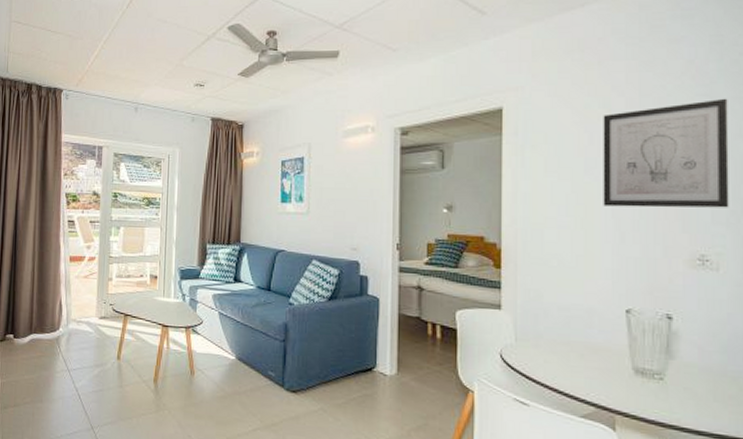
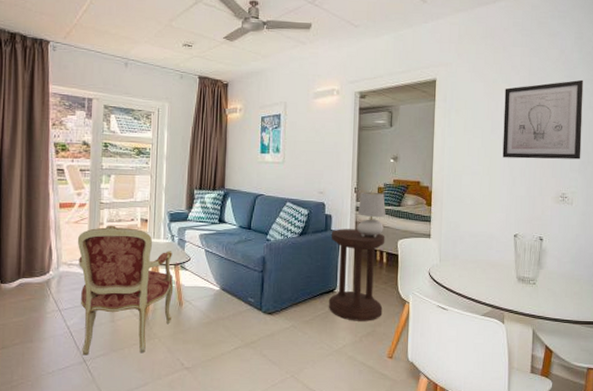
armchair: none [86,281,185,424] -> present [77,225,174,355]
side table: none [367,293,439,412] -> present [329,229,385,321]
table lamp: none [400,248,439,307] -> present [357,191,386,238]

